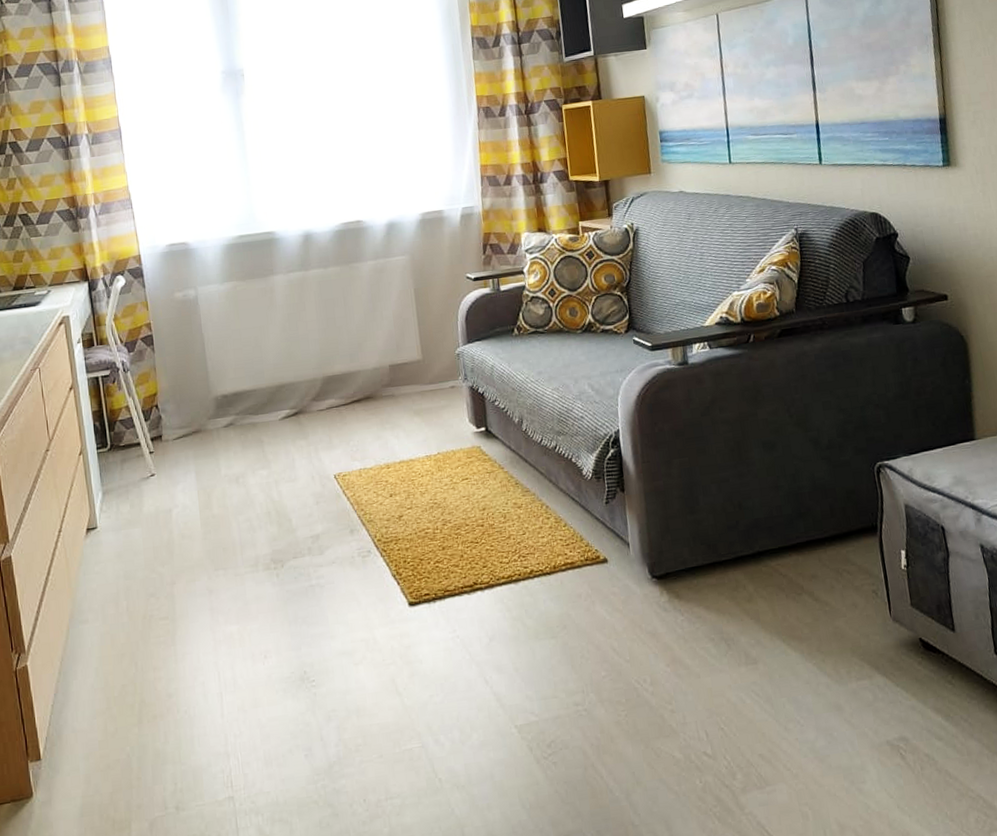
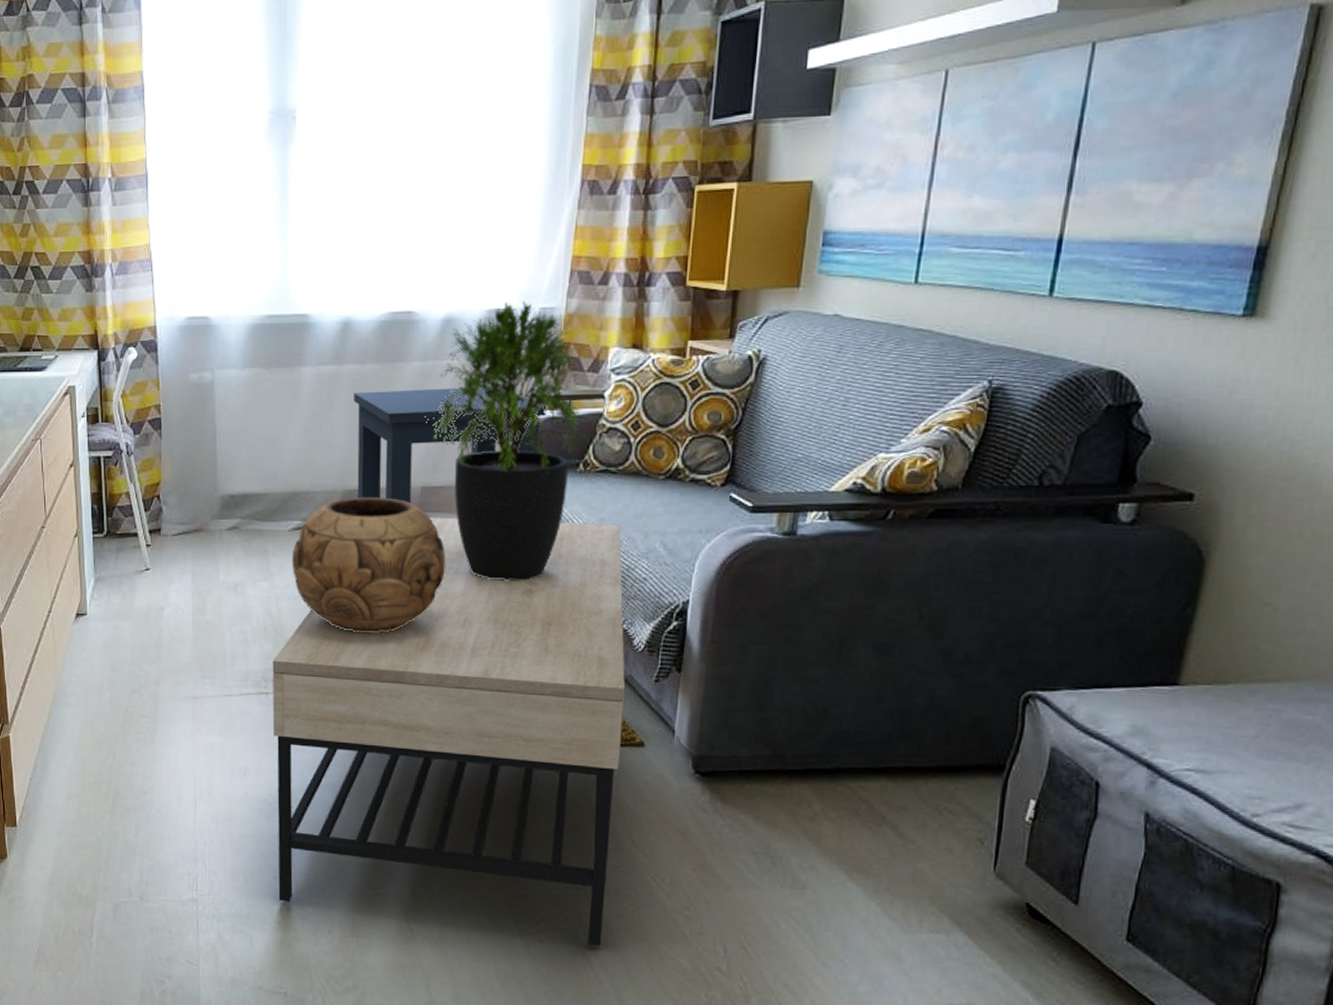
coffee table: none [279,374,606,779] -> present [272,517,625,946]
decorative bowl: none [285,378,421,503] -> present [291,497,447,634]
side table: none [321,274,481,383] -> present [353,386,547,504]
potted plant: none [384,203,516,437] -> present [426,301,585,581]

